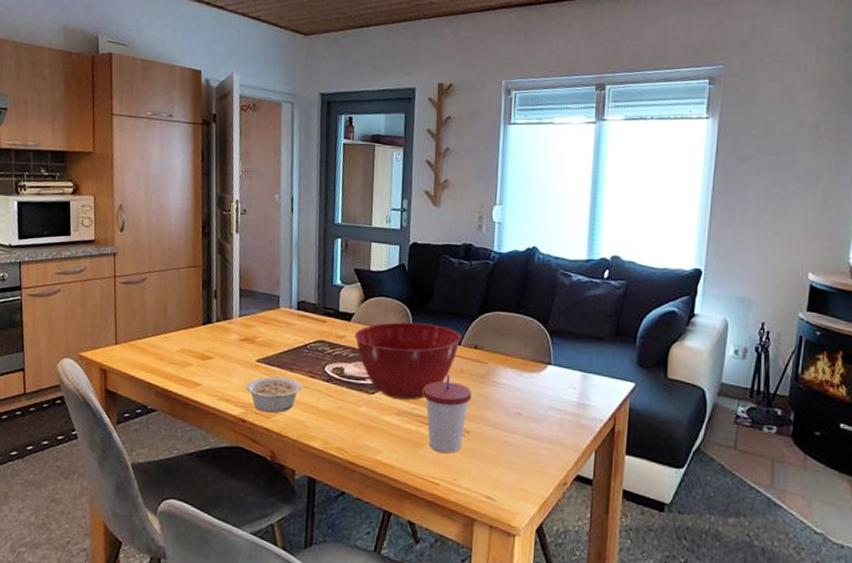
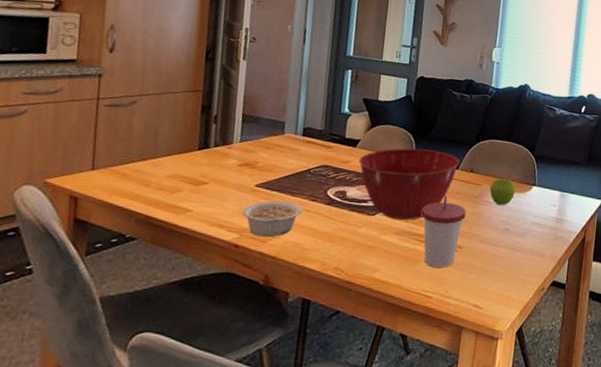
fruit: none [497,356,527,387] -> present [489,179,516,206]

